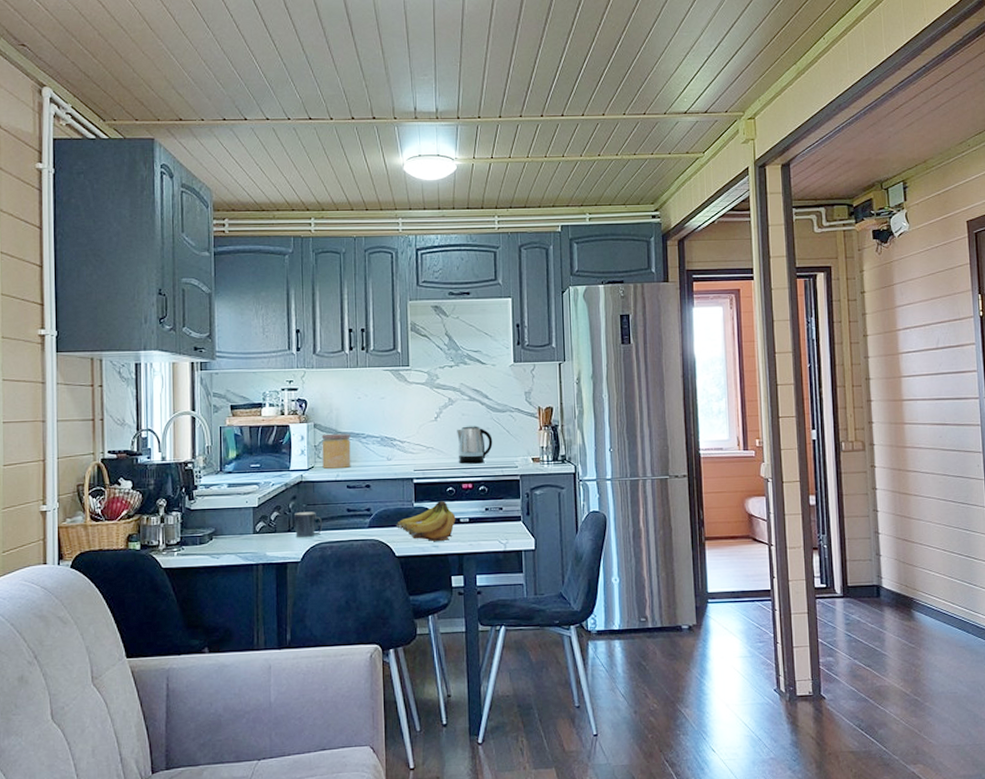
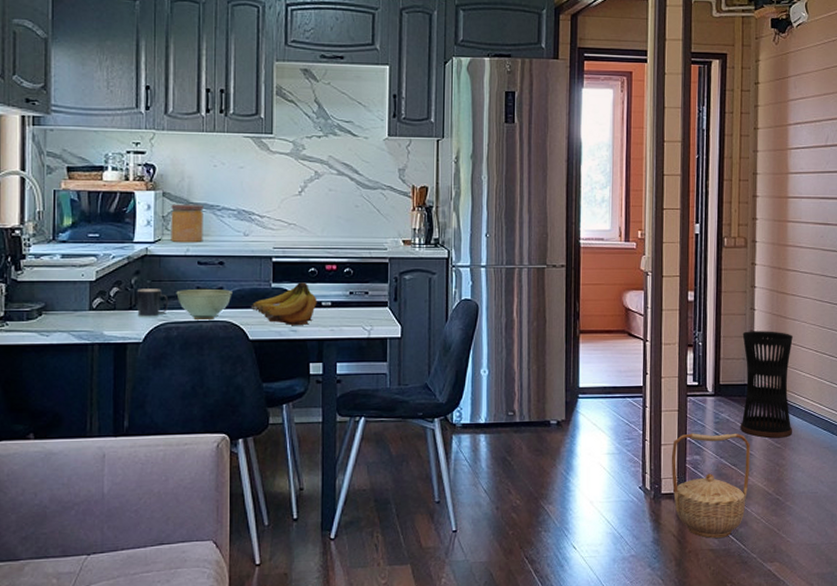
bowl: none [329,509,379,540] -> present [176,288,232,321]
kettle: present [457,426,493,464] -> none [322,202,361,244]
basket: none [804,634,885,740] -> present [671,433,750,538]
umbrella stand: none [867,531,927,639] -> present [741,331,793,438]

